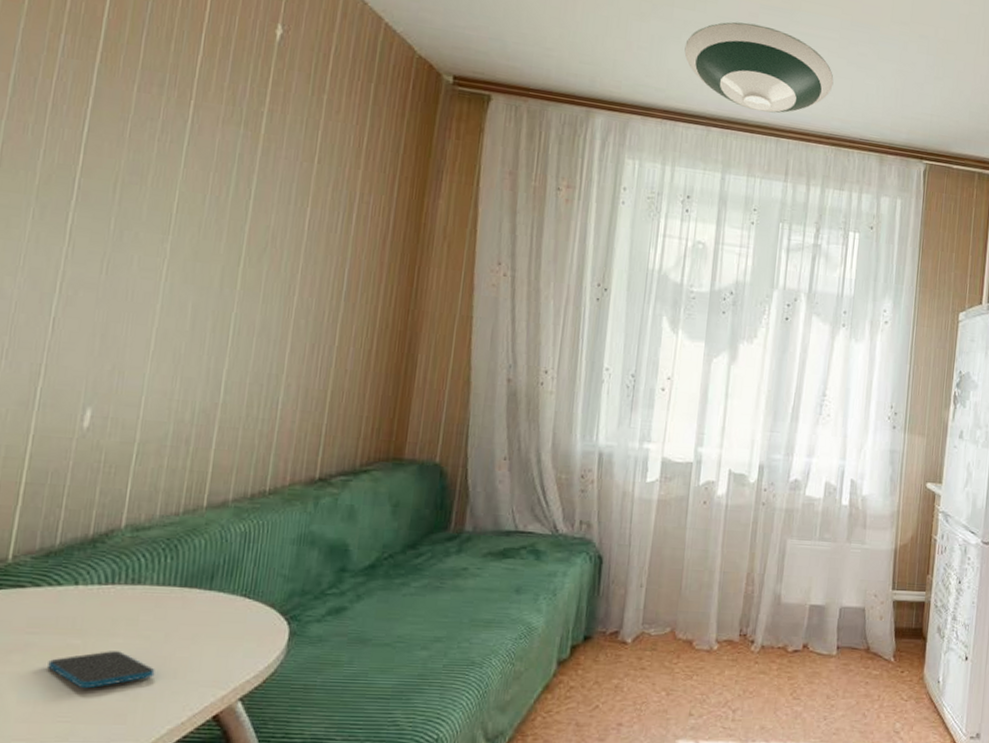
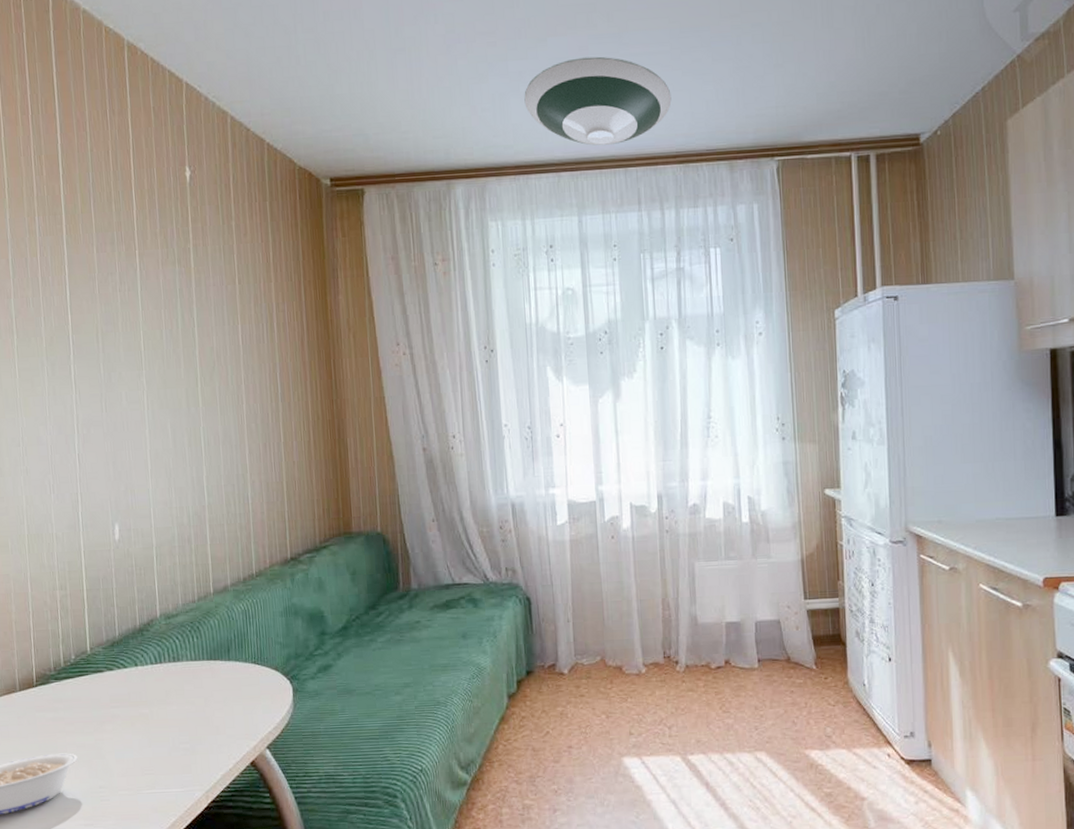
smartphone: present [48,651,155,689] -> none [130,716,204,748]

